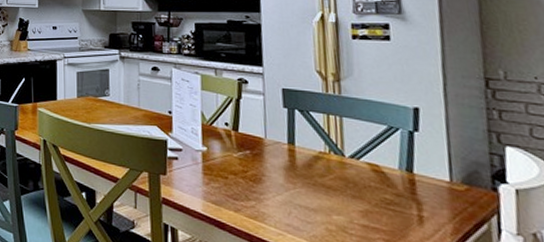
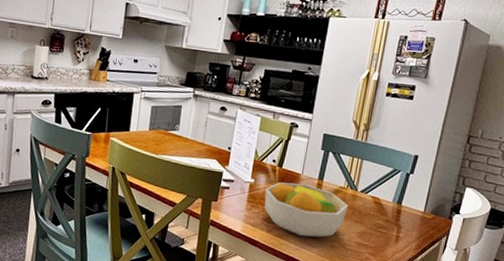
fruit bowl: none [223,149,338,219] -> present [264,182,349,238]

